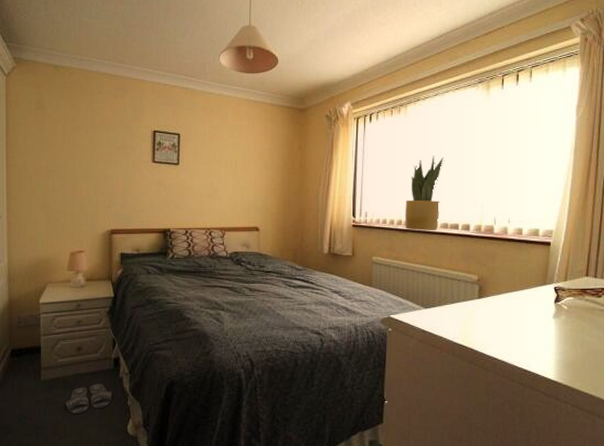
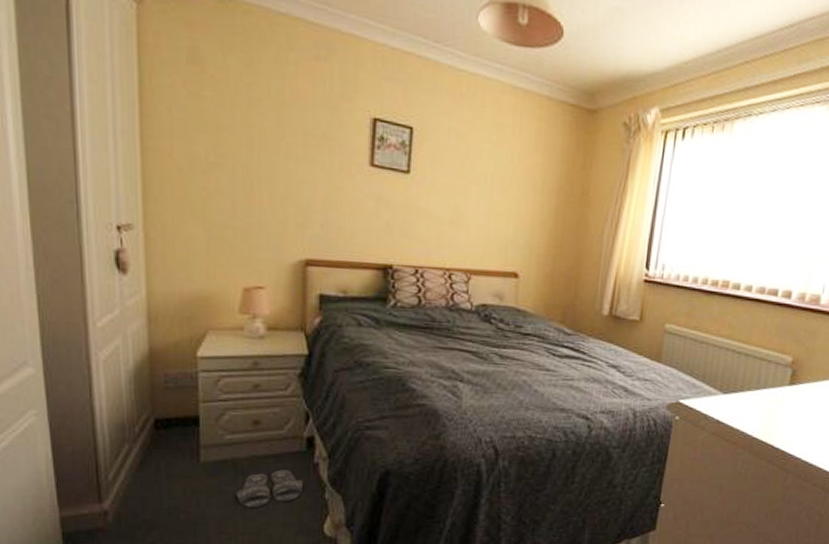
planter: present [405,155,445,231] -> none [711,195,773,296]

